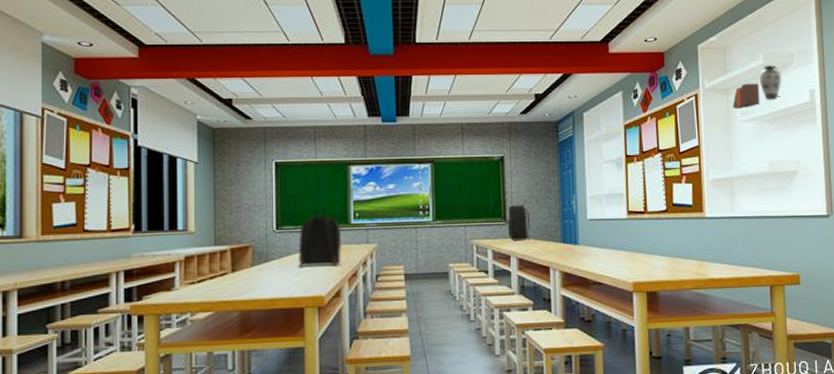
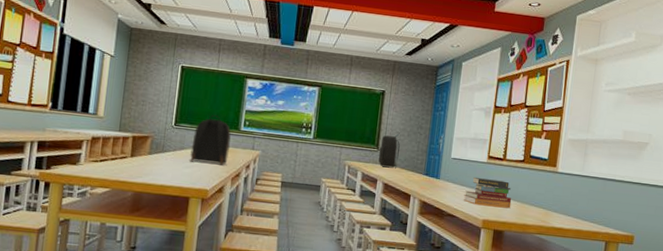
books: none [608,236,661,267] -> present [463,177,512,209]
books: present [732,83,760,109] -> none [599,56,627,79]
decorative vase: present [759,66,782,101] -> none [628,44,650,77]

